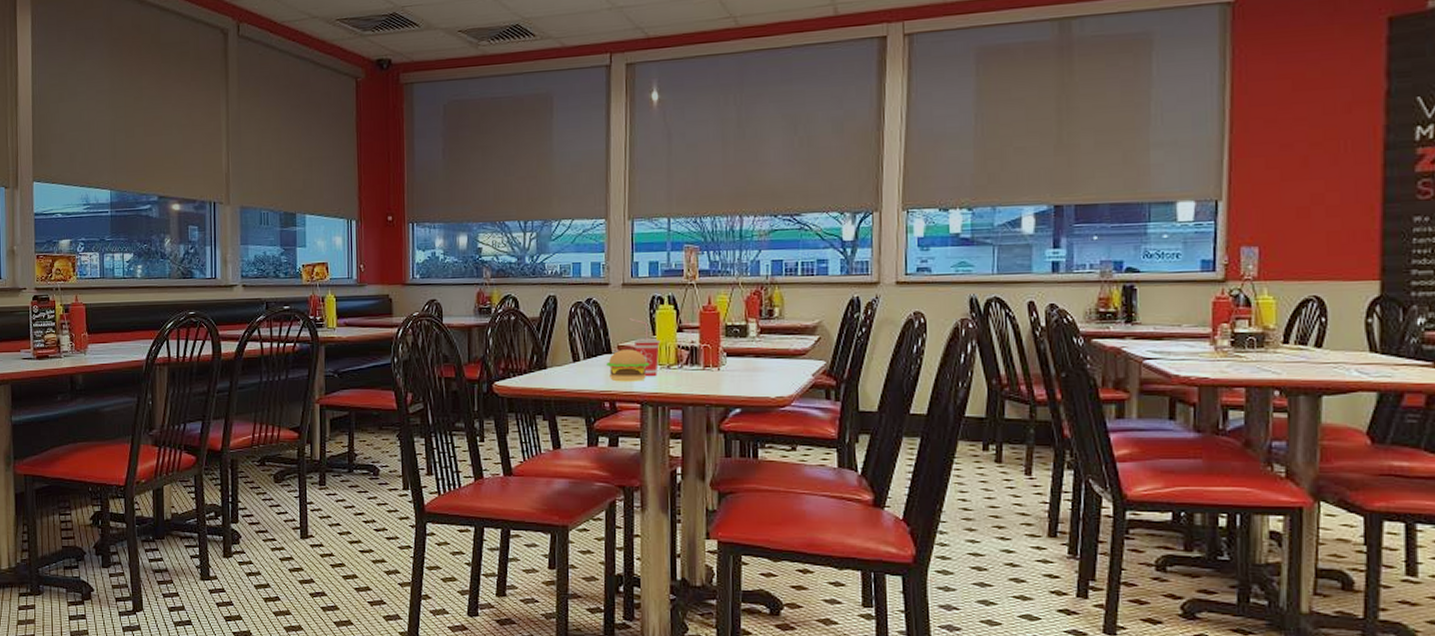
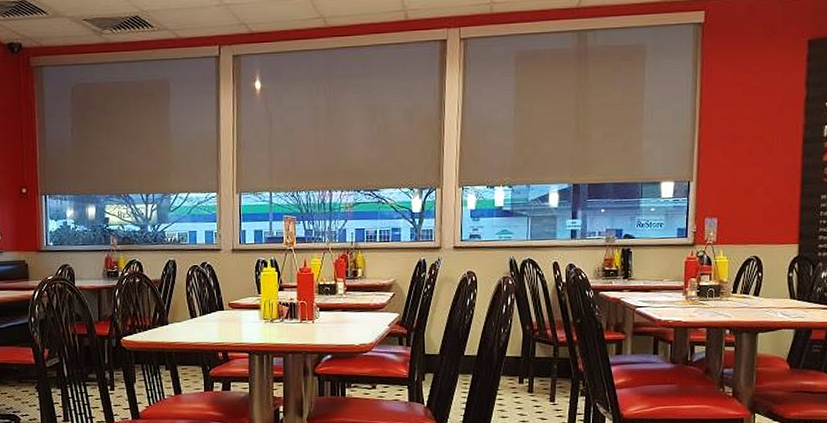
burger: present [606,349,650,382] -> none [219,306,256,335]
beverage cup: present [628,318,661,377] -> none [237,279,265,330]

